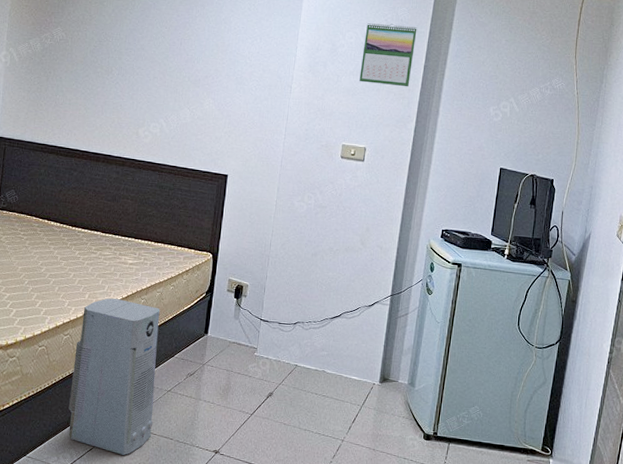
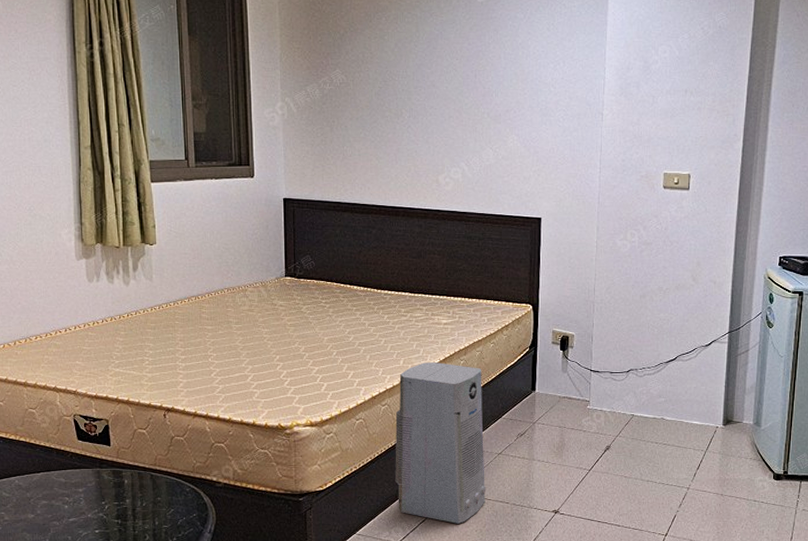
calendar: present [359,23,417,87] -> none [677,31,738,103]

